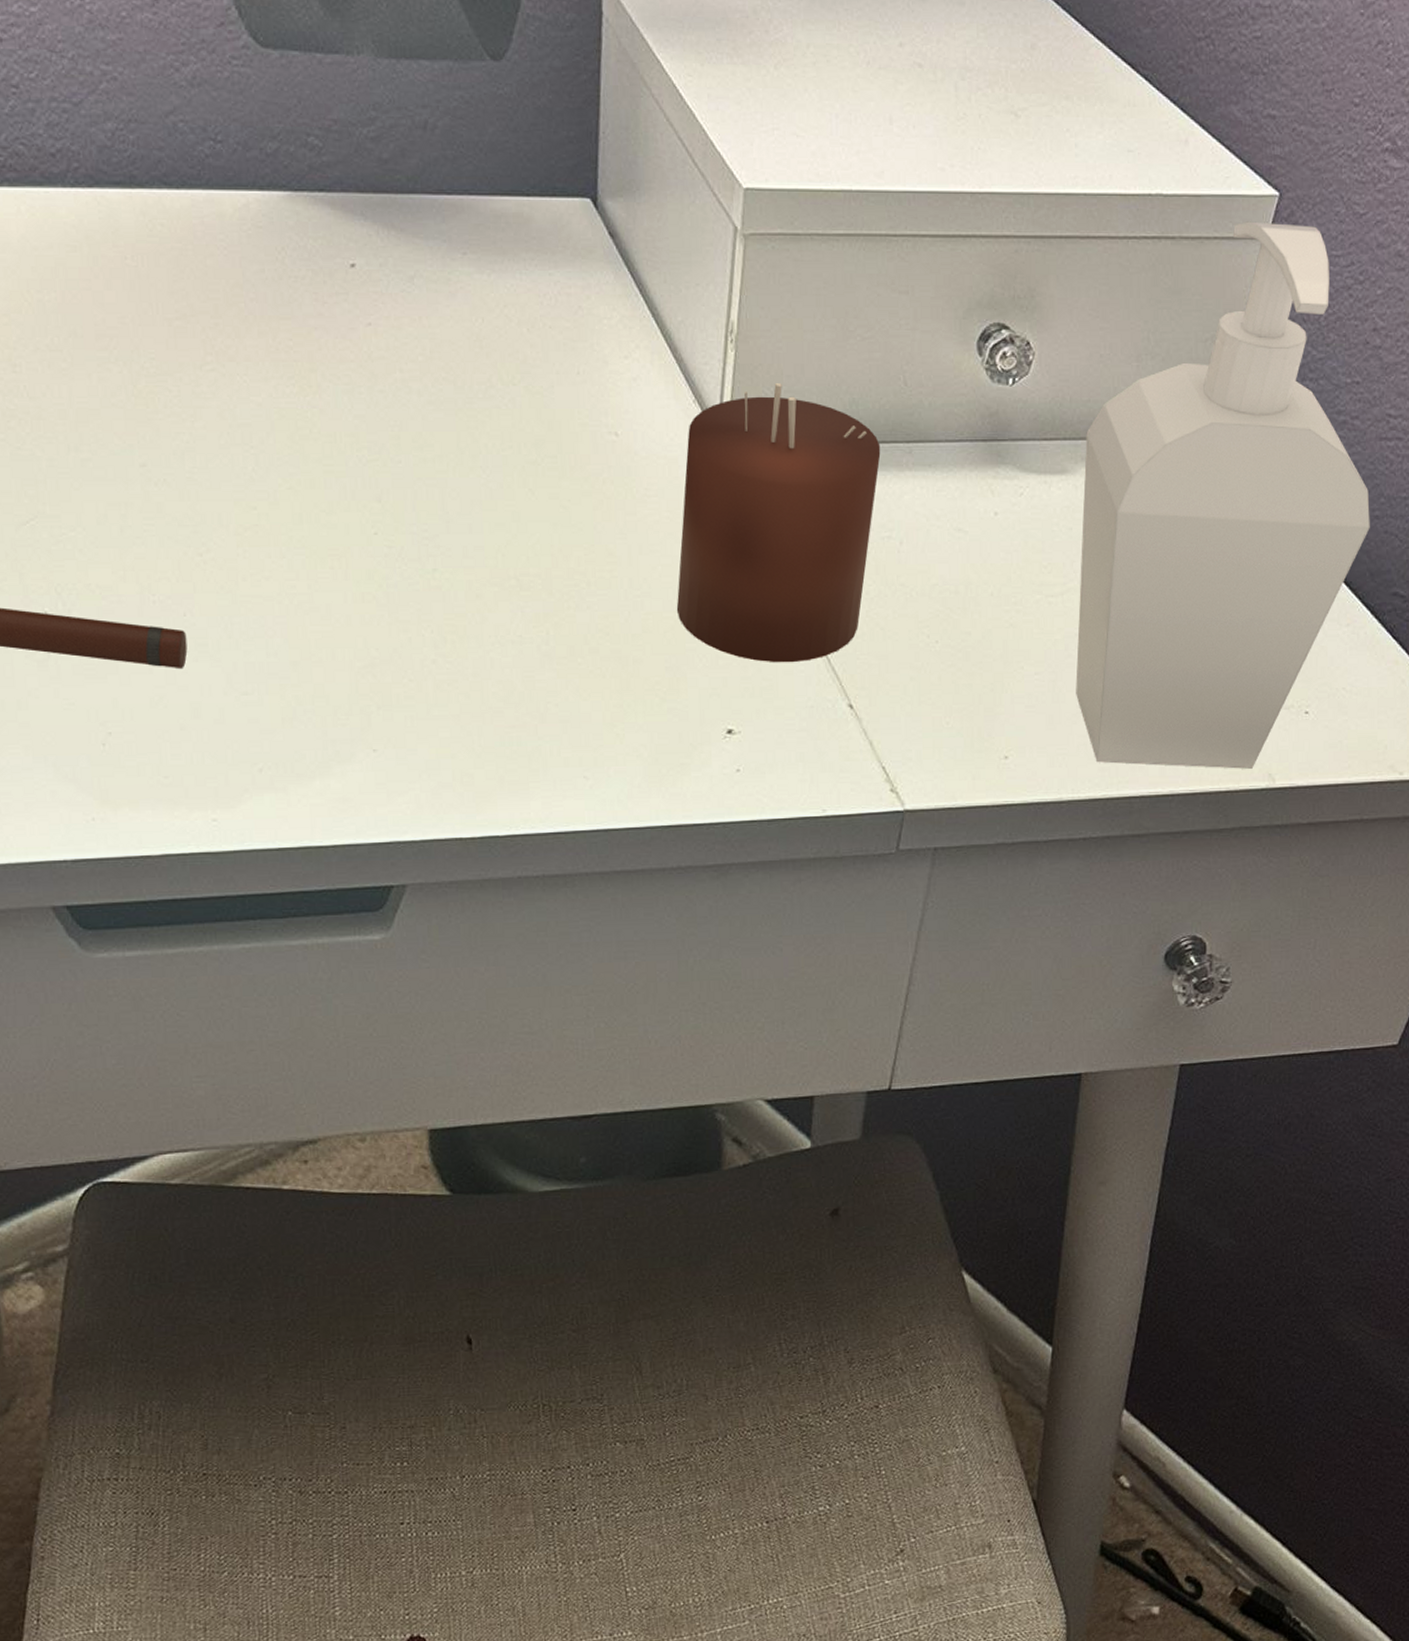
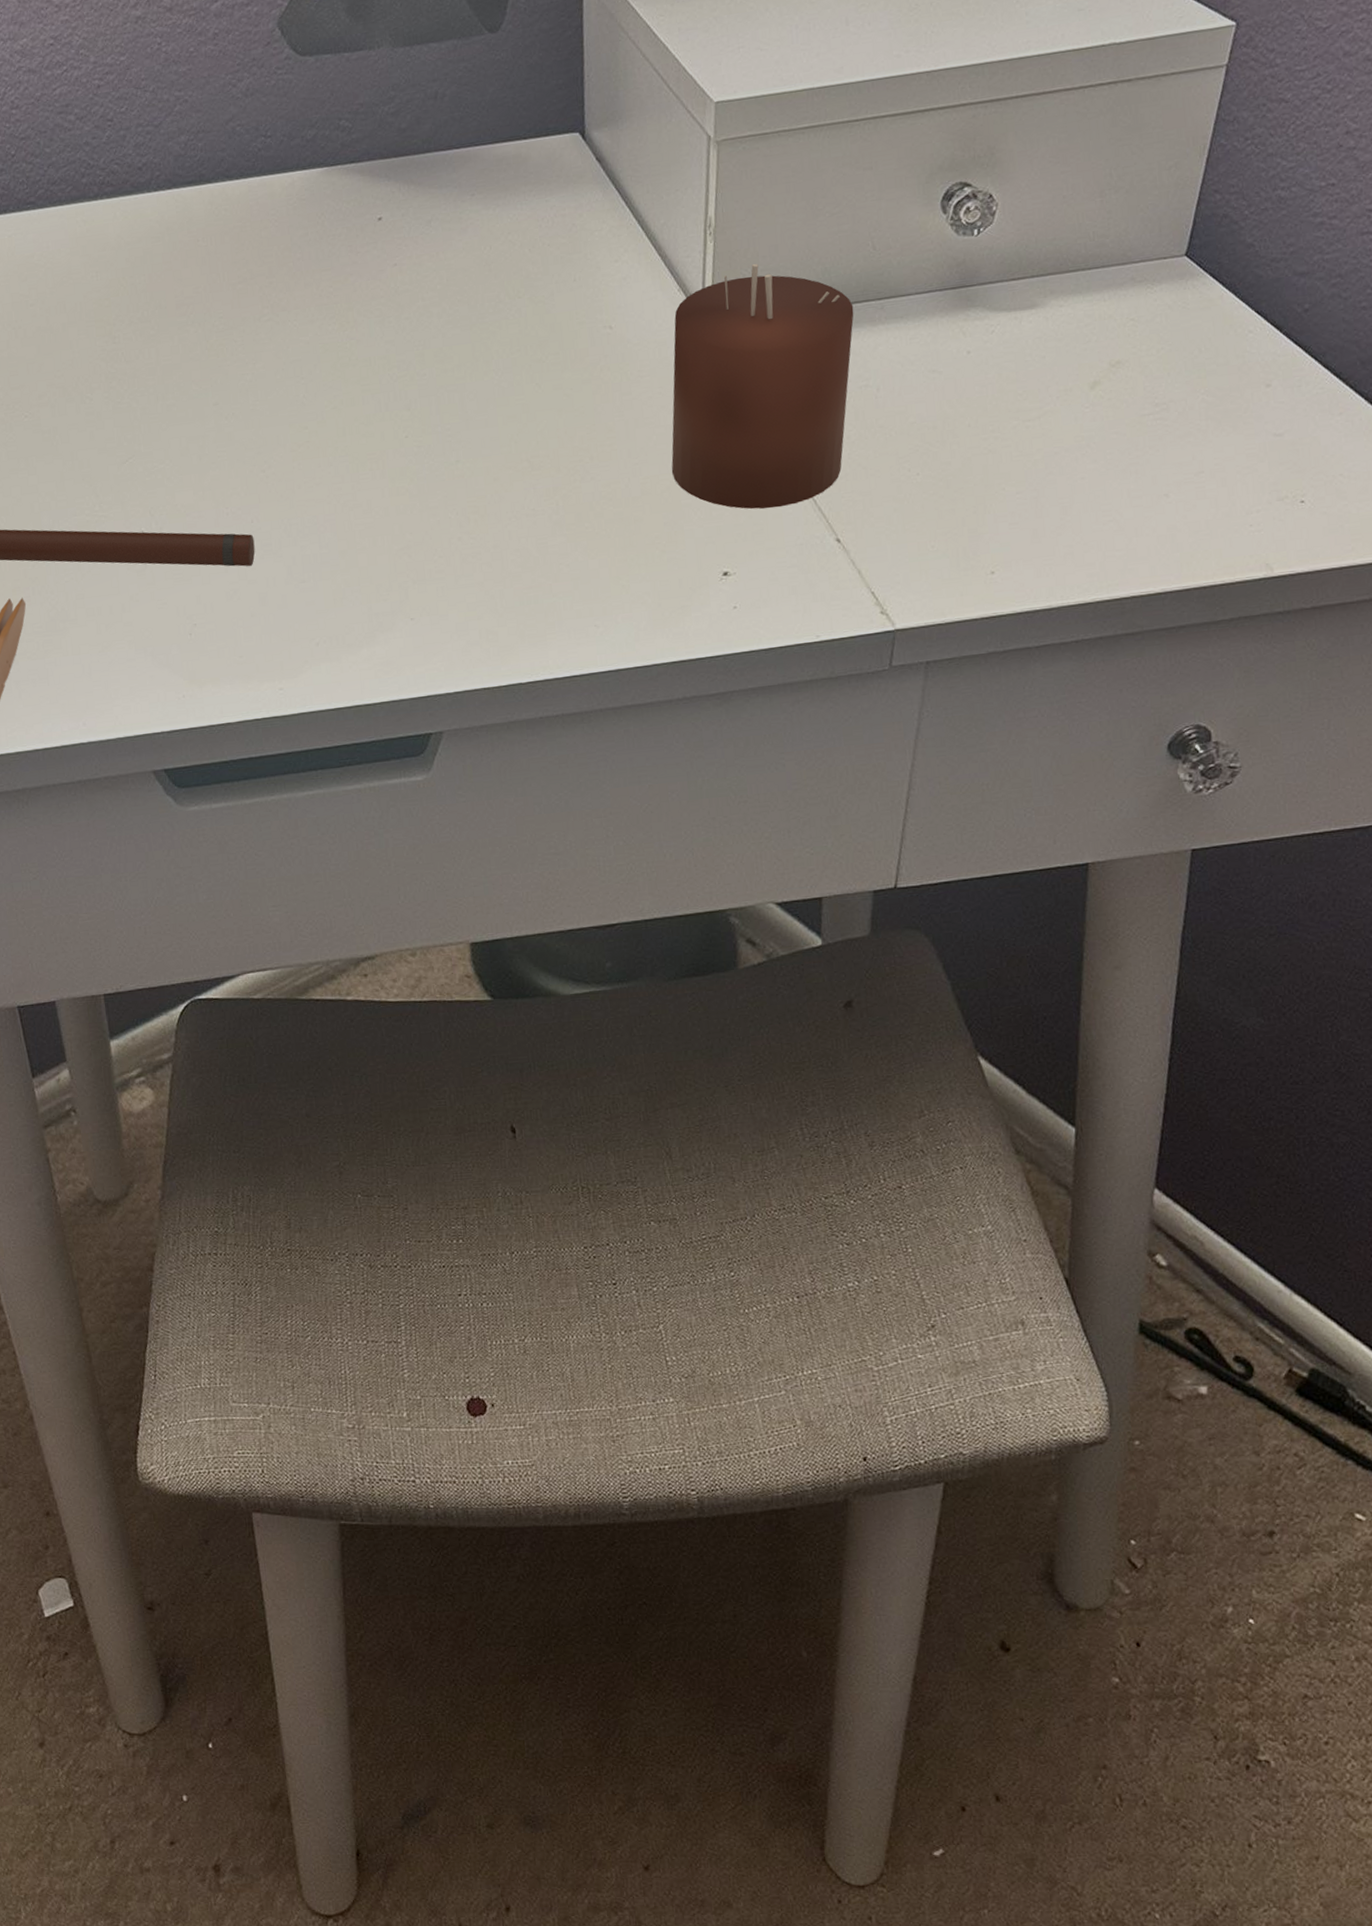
soap bottle: present [1076,221,1370,769] -> none [1053,47,1358,569]

